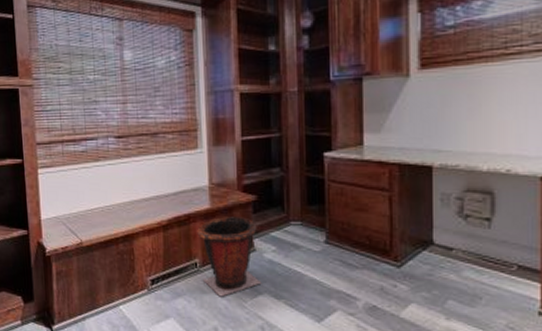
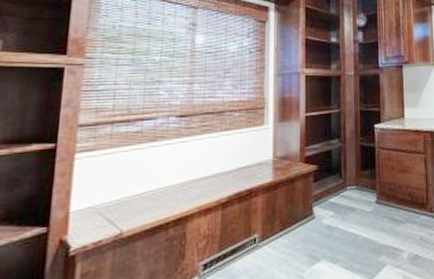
waste bin: present [197,217,262,297] -> none [258,187,320,271]

